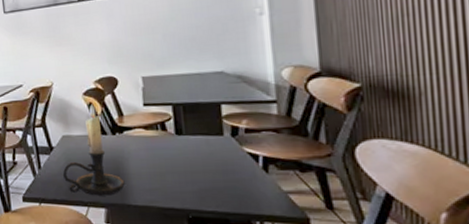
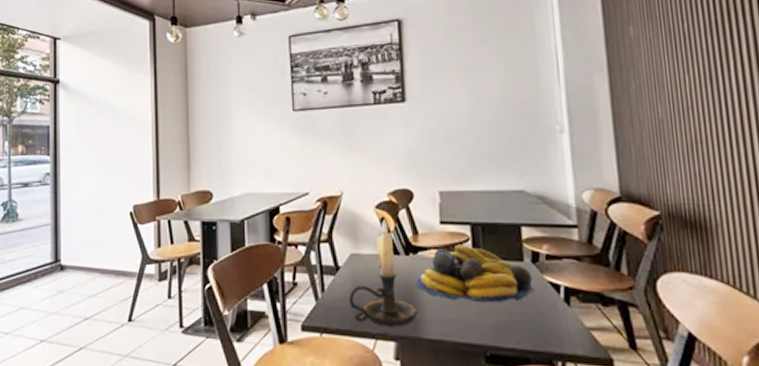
fruit bowl: none [123,122,234,173] -> present [417,244,535,303]

